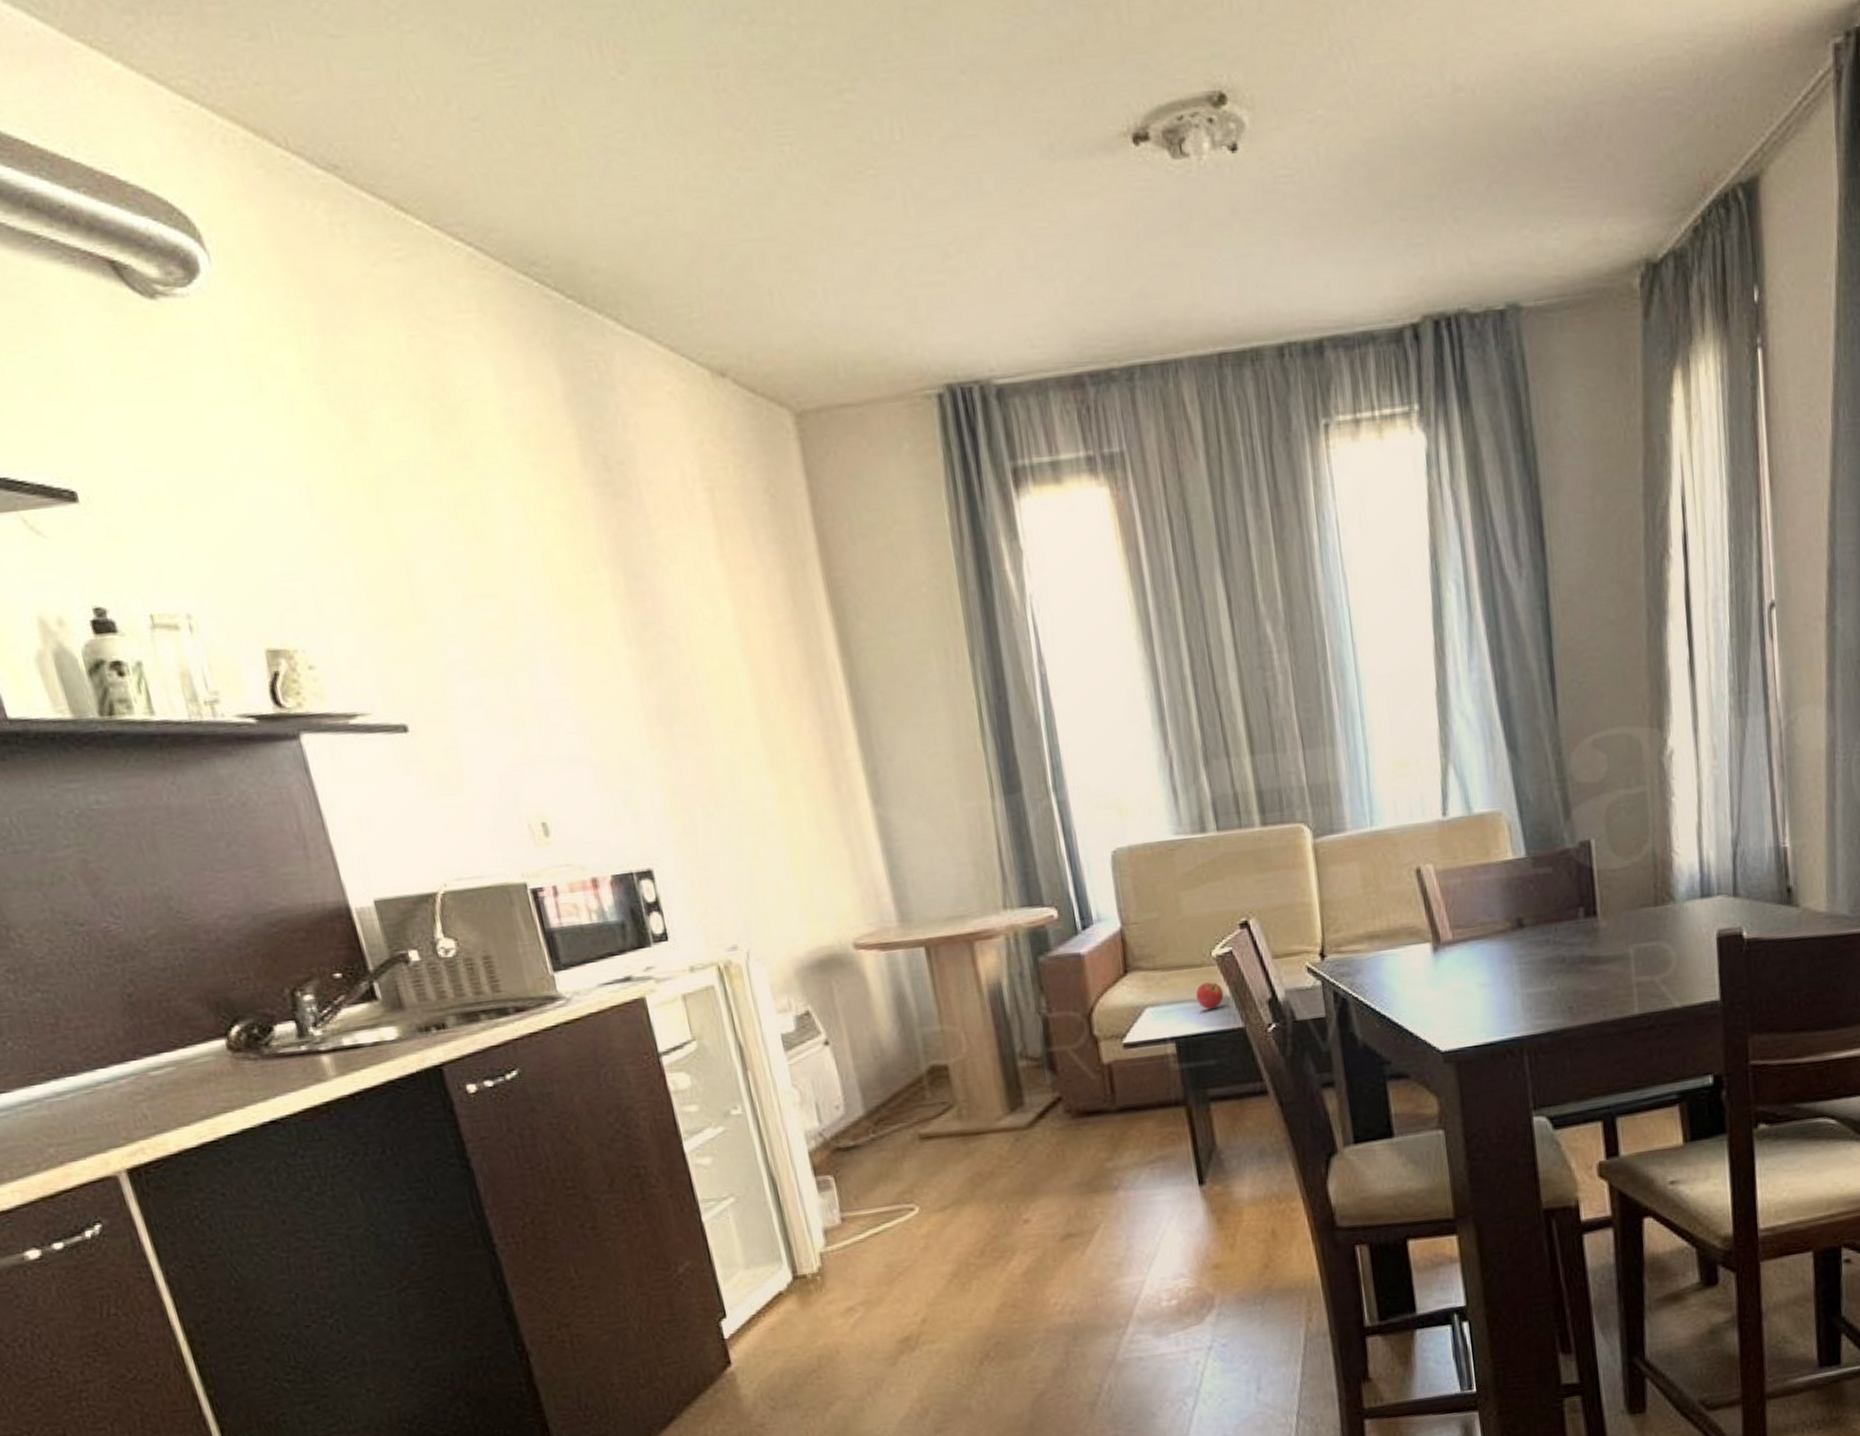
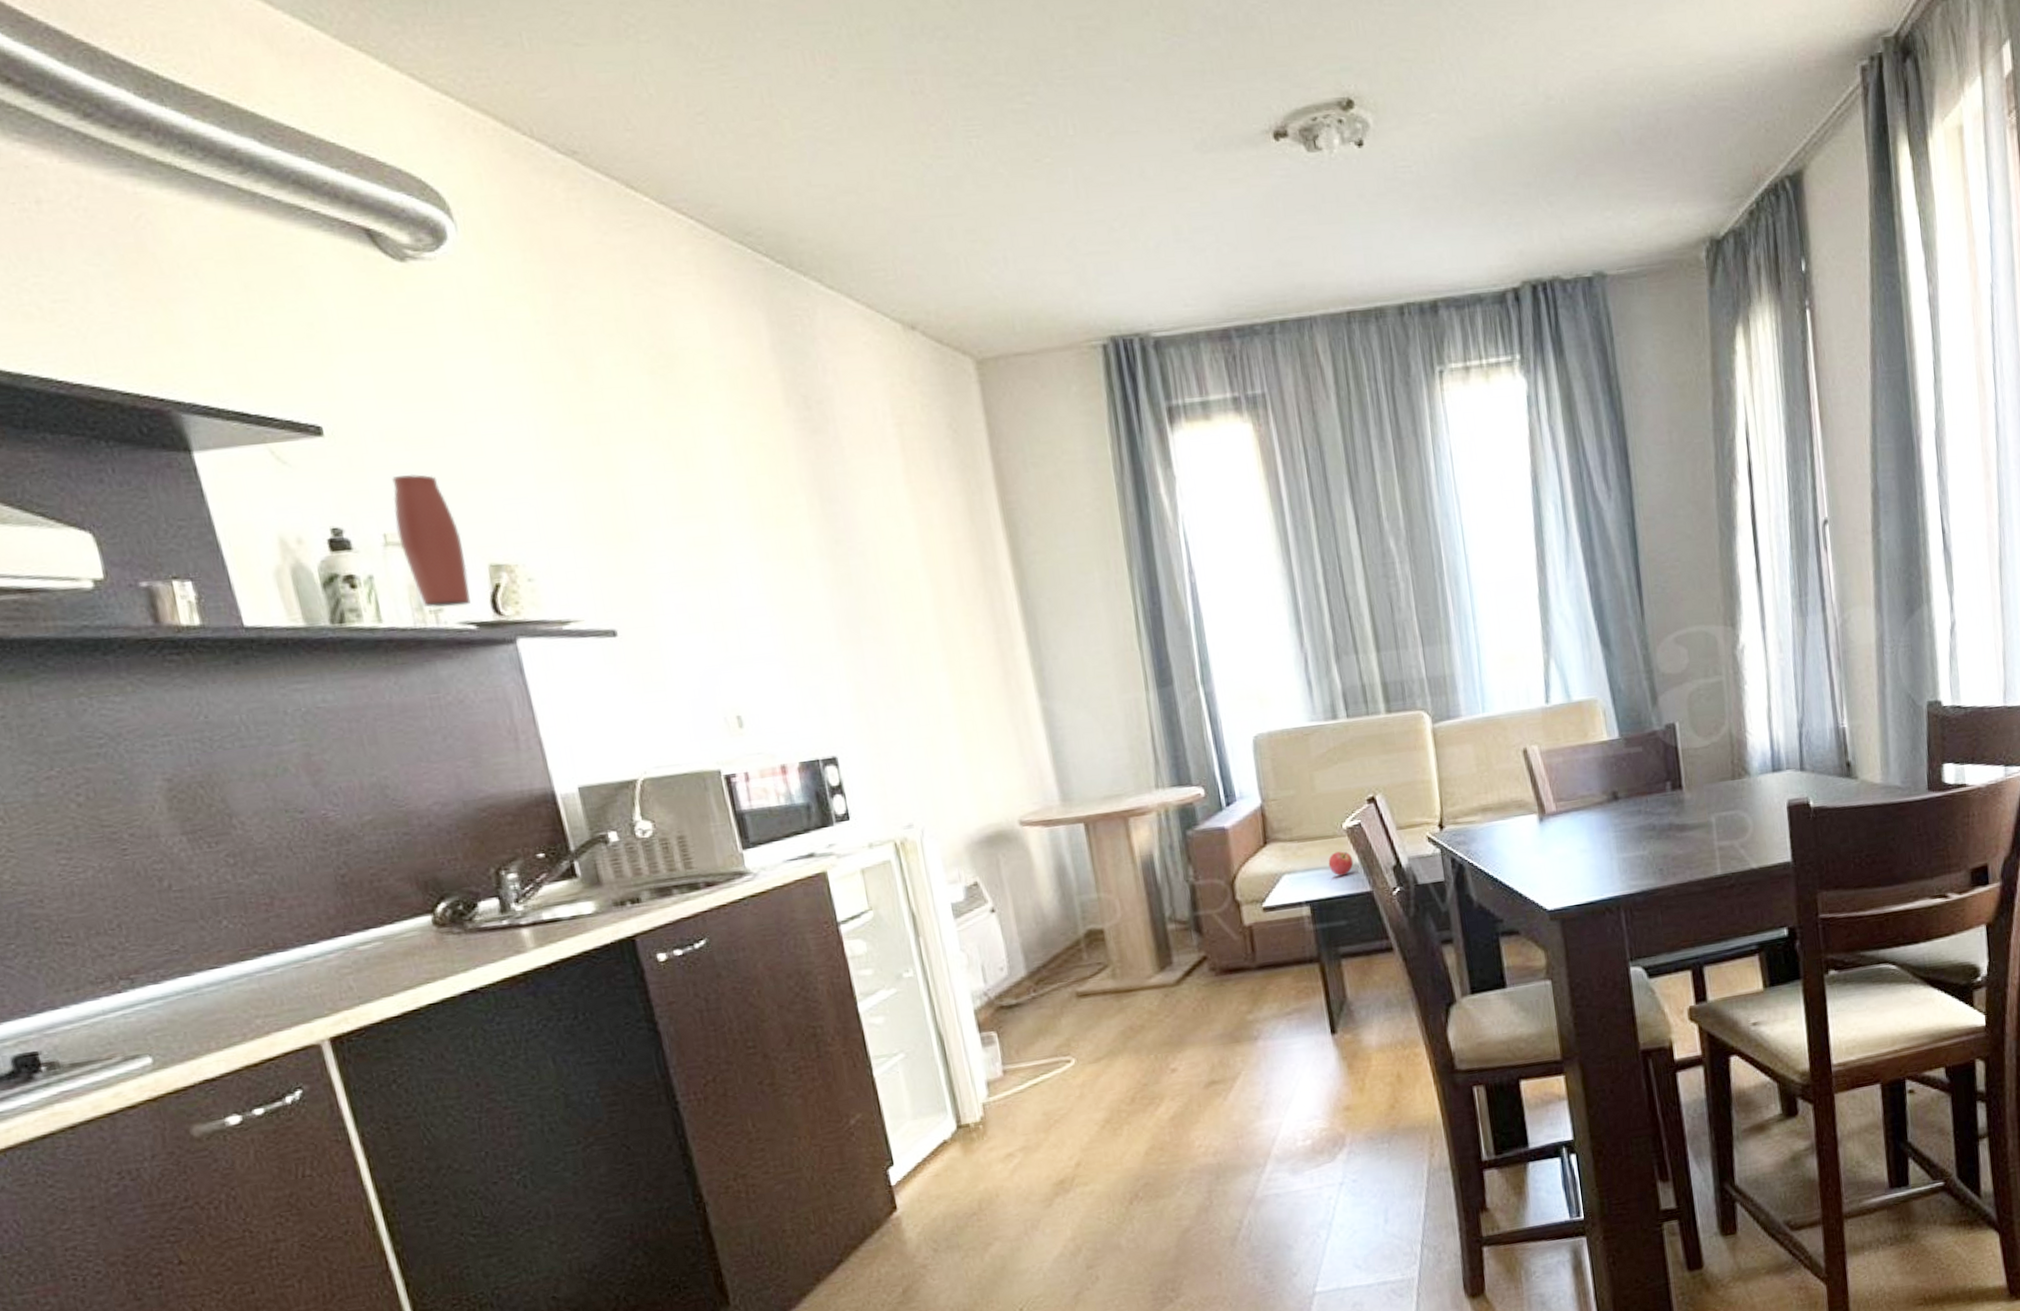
vase: none [155,546,248,698] -> present [392,474,471,608]

